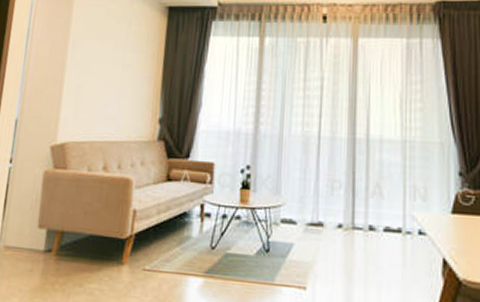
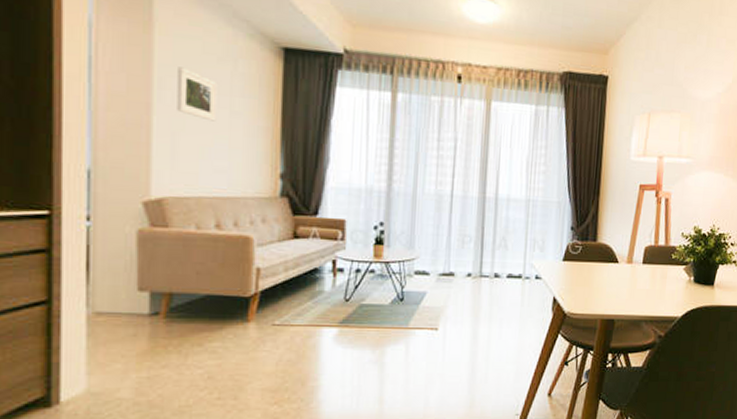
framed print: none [83,31,115,74] -> present [177,67,218,122]

